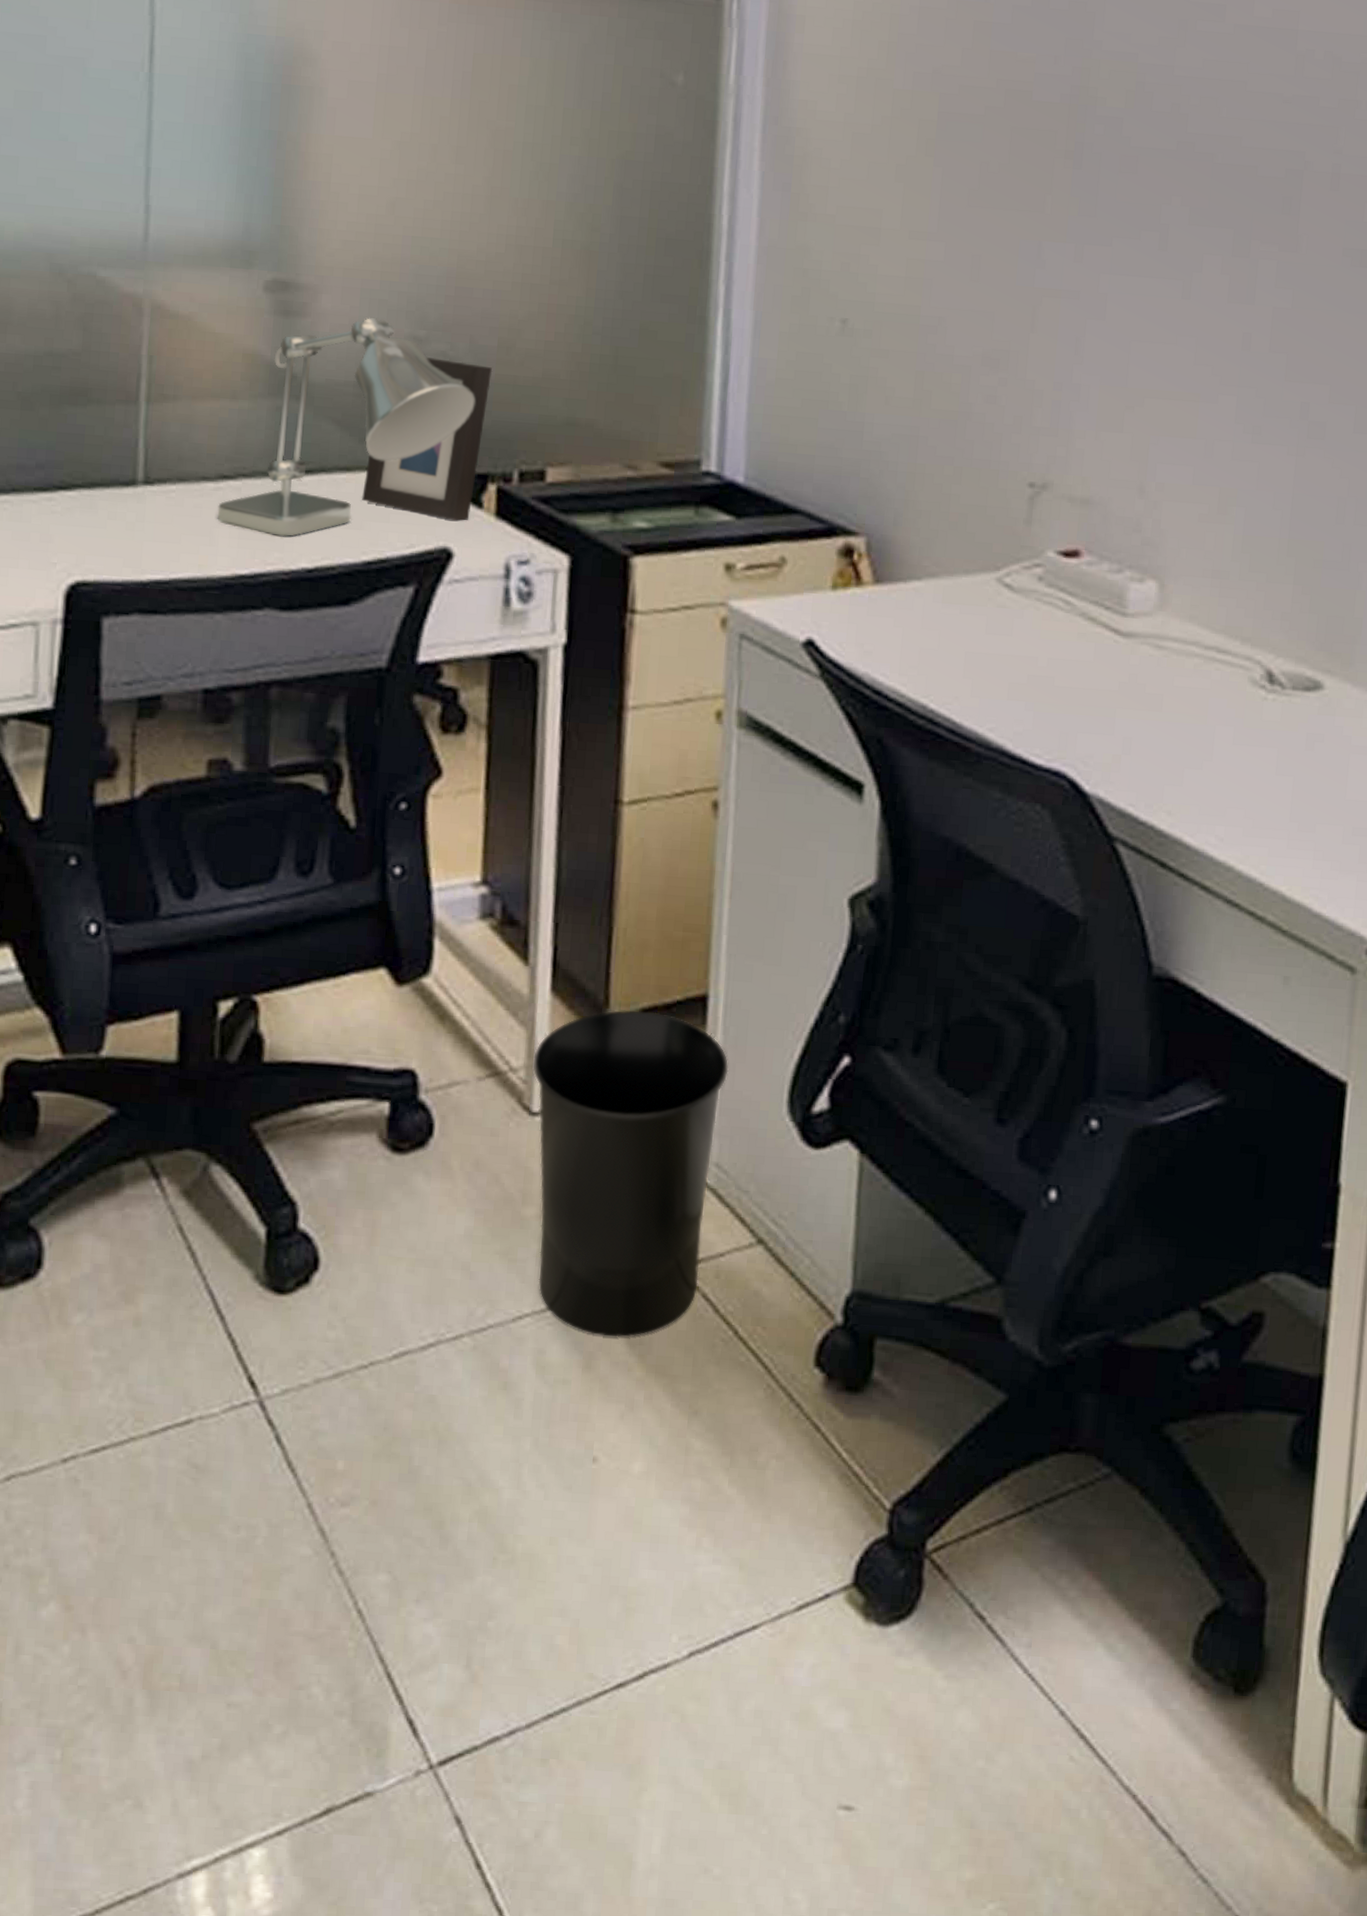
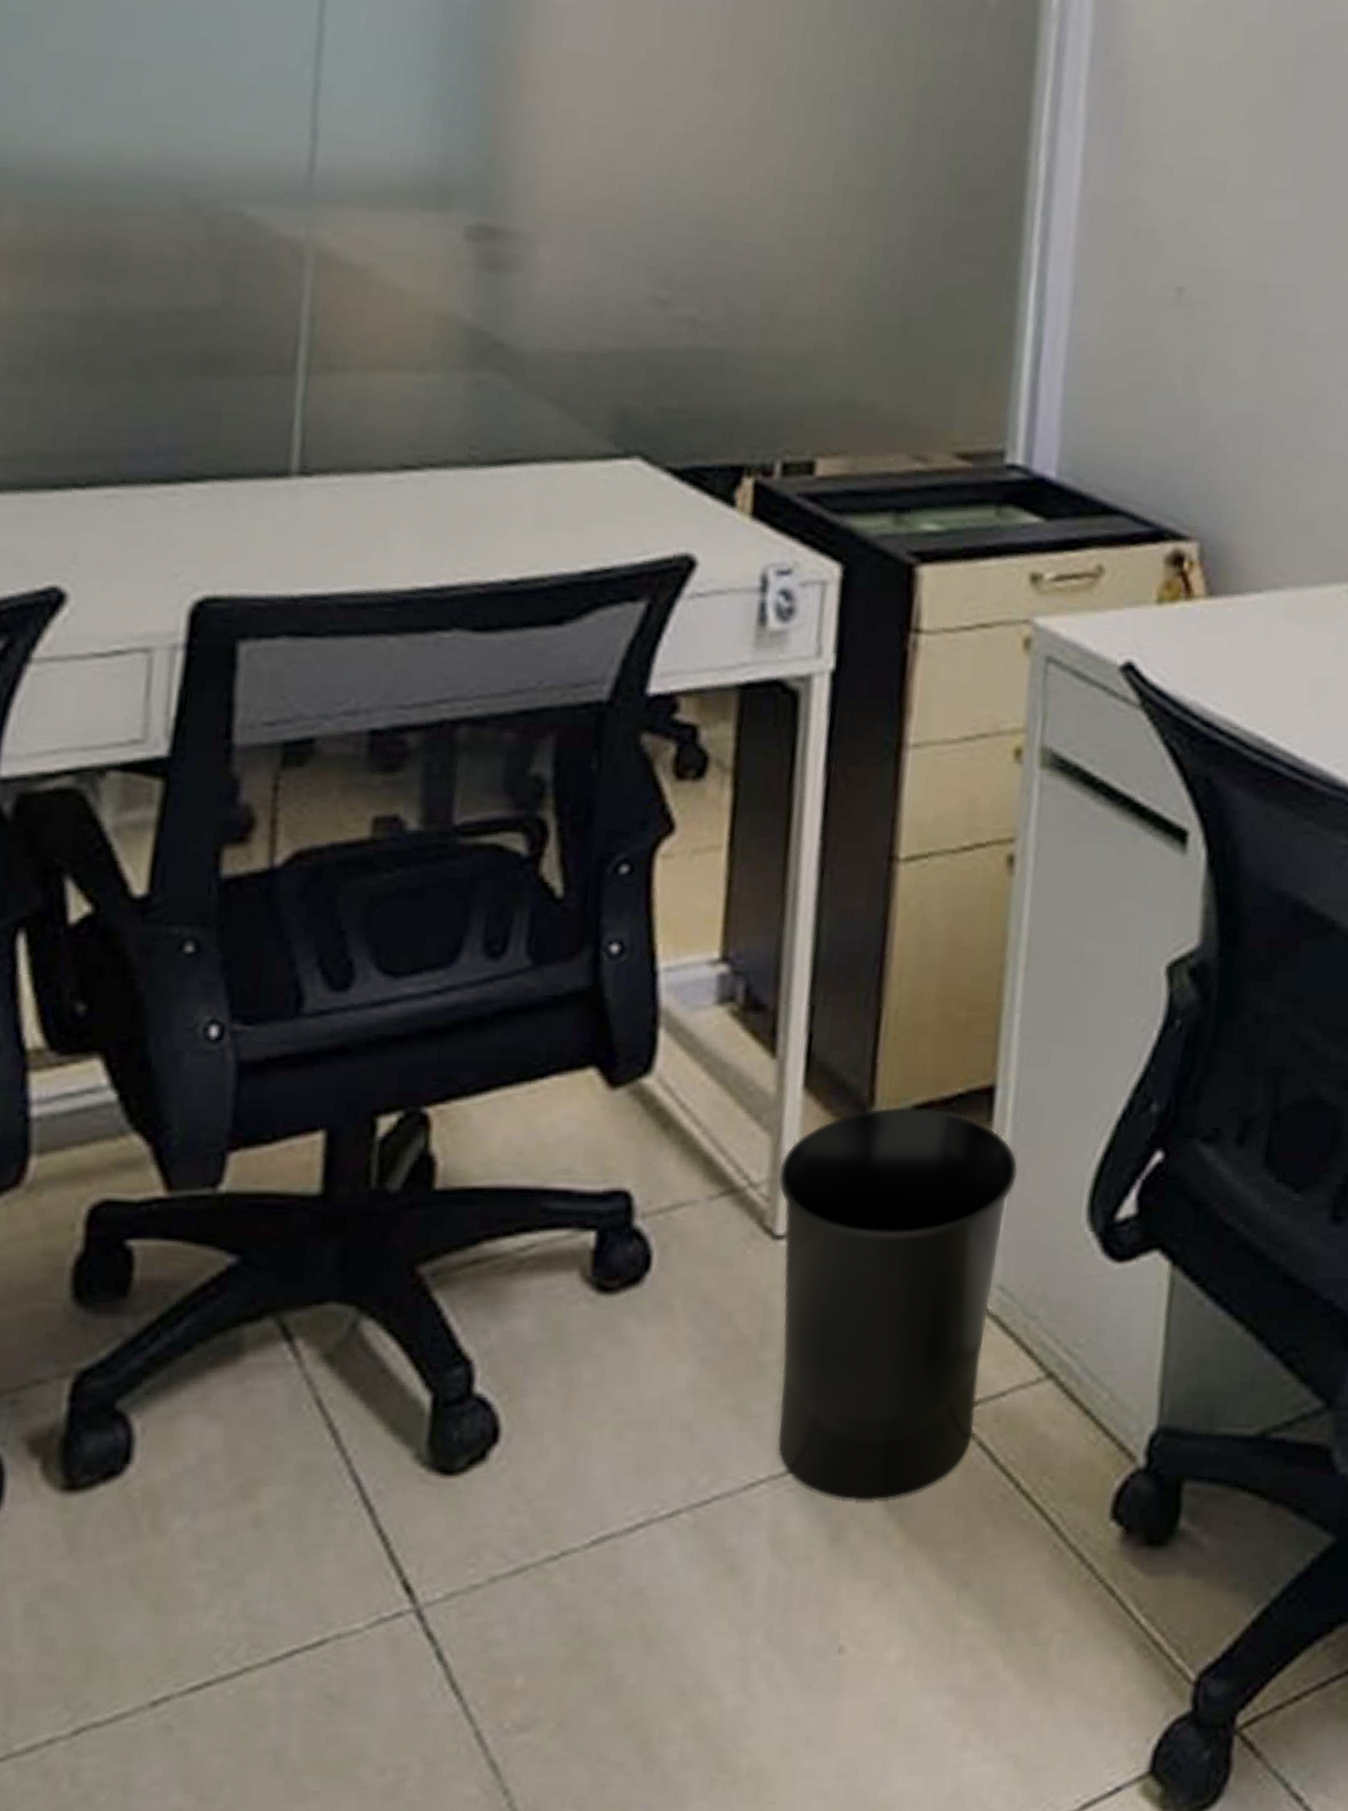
desk lamp: present [217,317,476,537] -> none [394,274,730,541]
picture frame: present [362,356,493,521] -> none [583,322,753,522]

